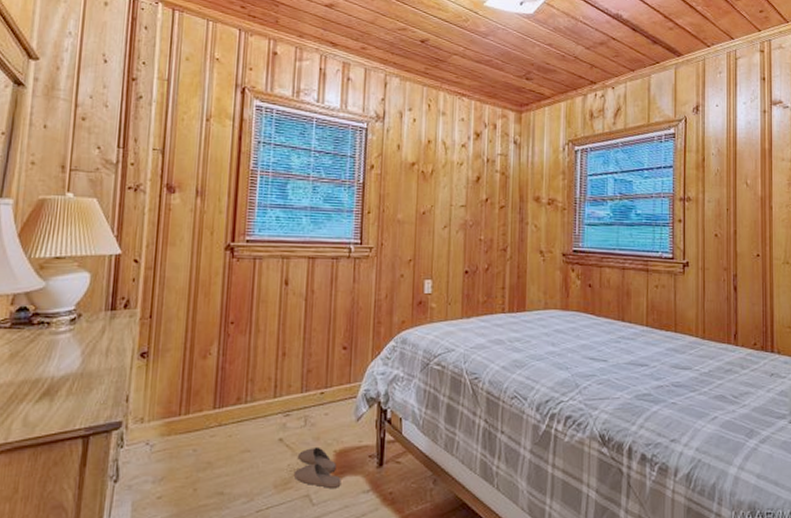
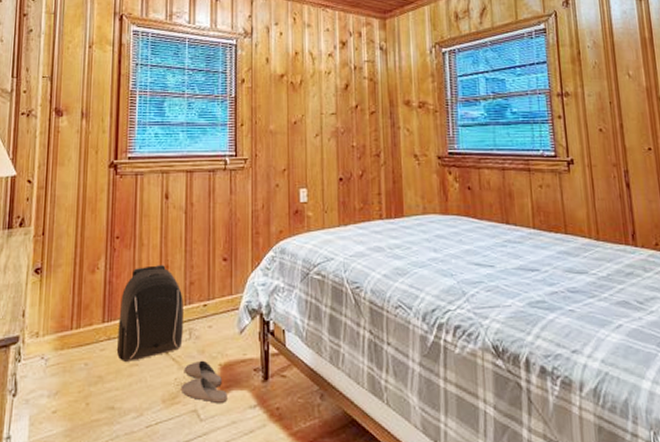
backpack: none [227,352,300,448] -> present [116,265,184,362]

